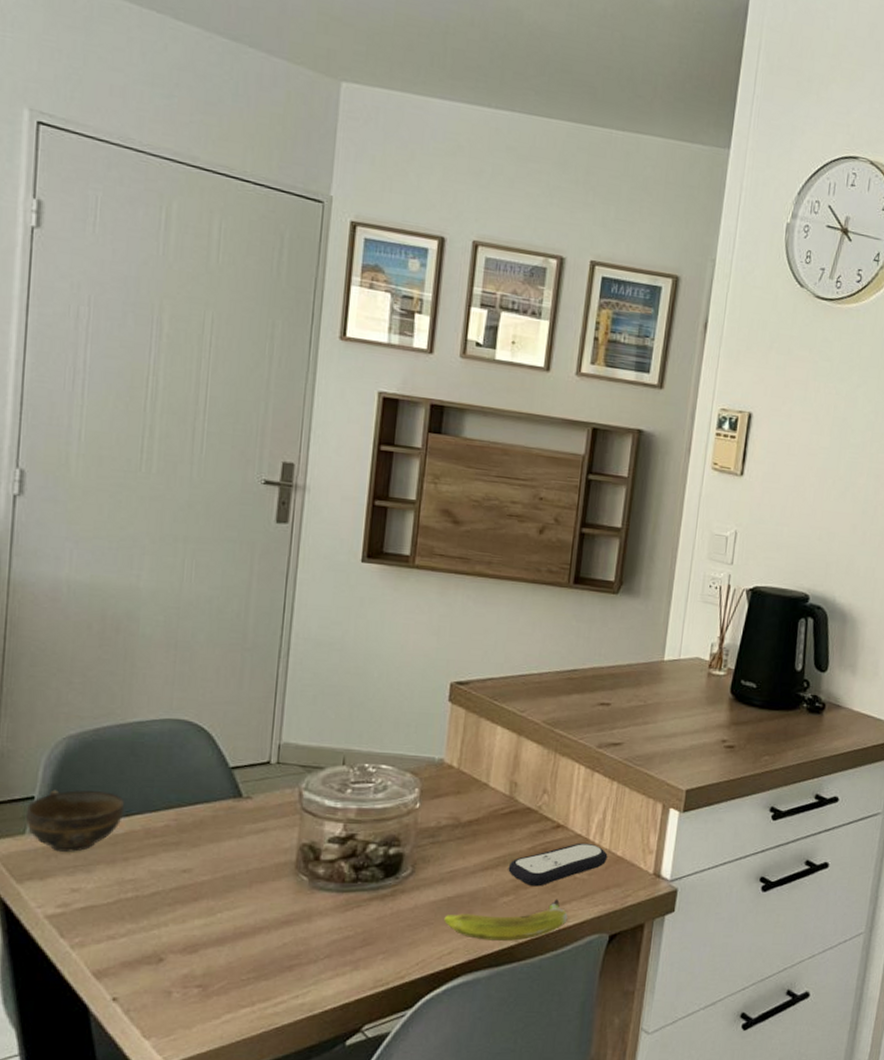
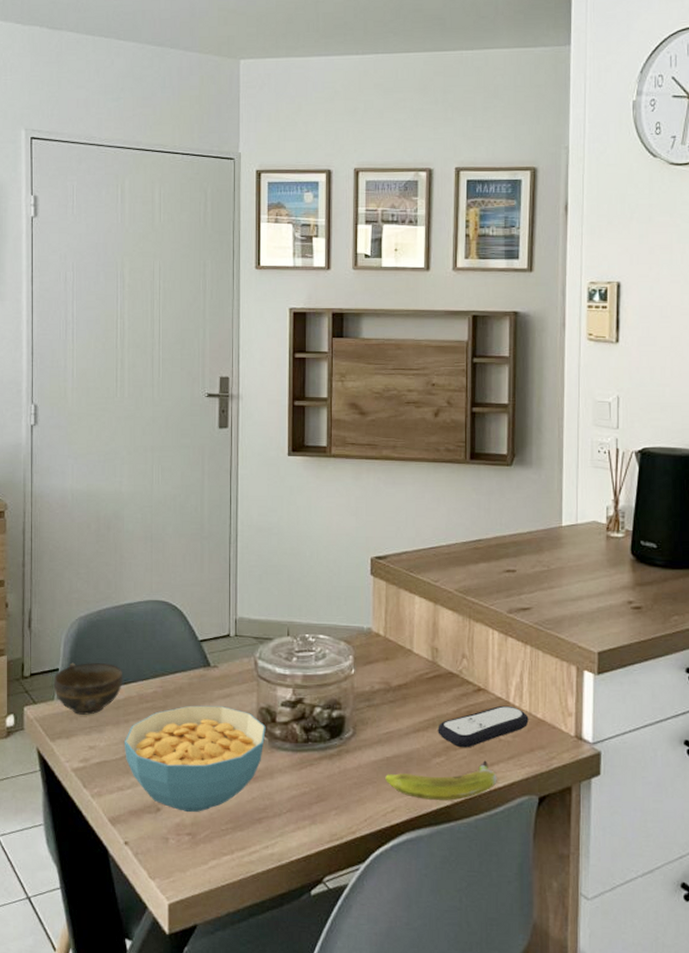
cereal bowl: none [119,841,307,961] -> present [124,705,266,812]

